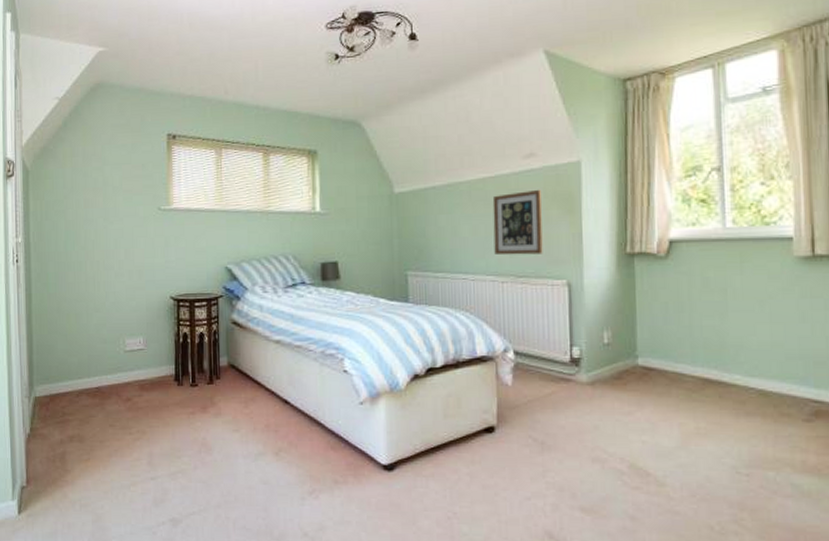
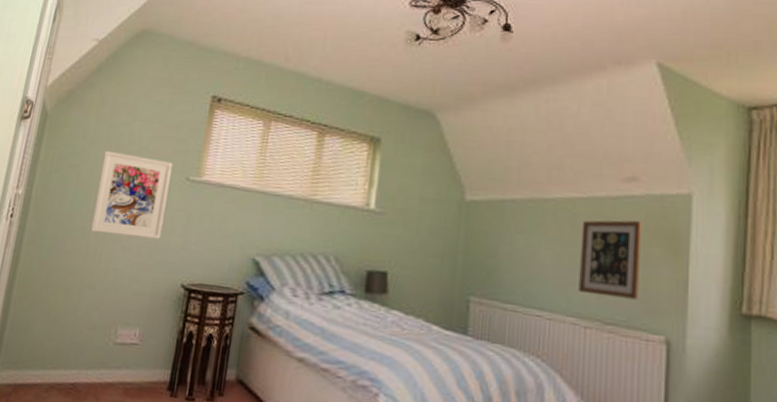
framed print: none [84,194,146,265] -> present [90,150,173,240]

